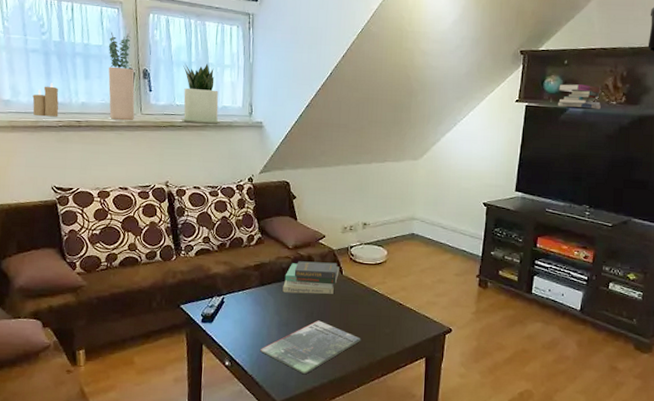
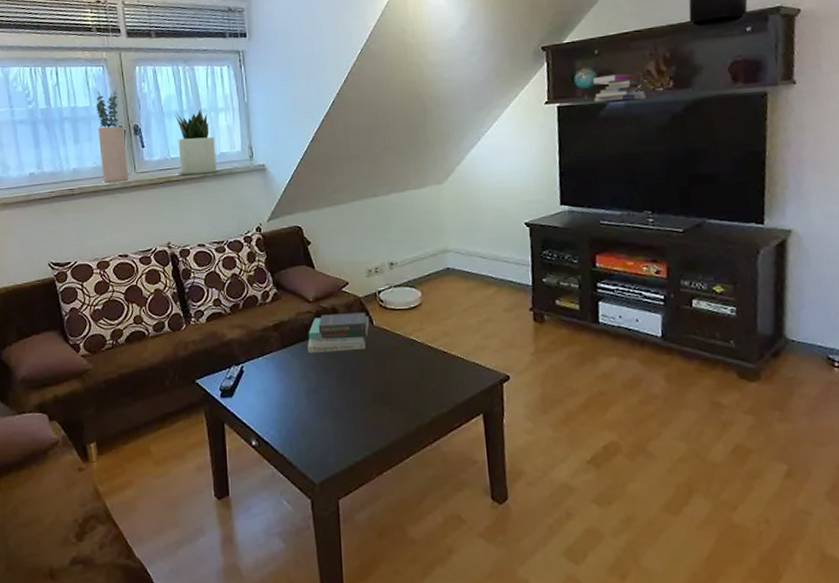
candle: present [32,83,59,117] -> none [23,152,50,190]
magazine: present [259,320,361,375] -> none [289,381,405,448]

